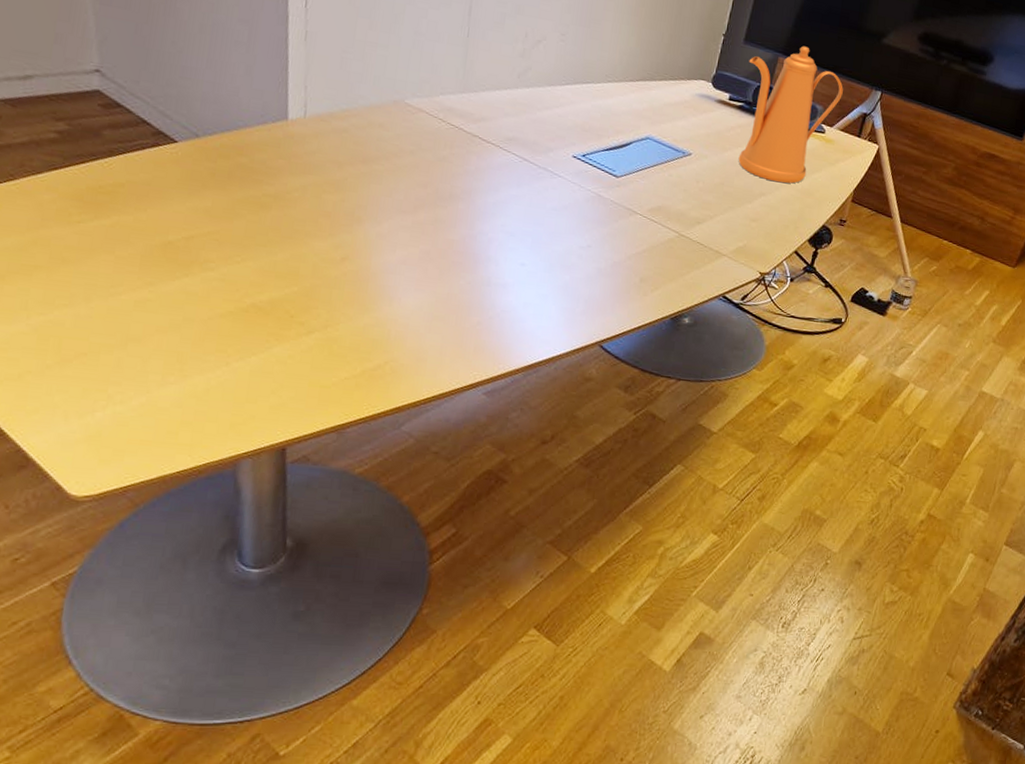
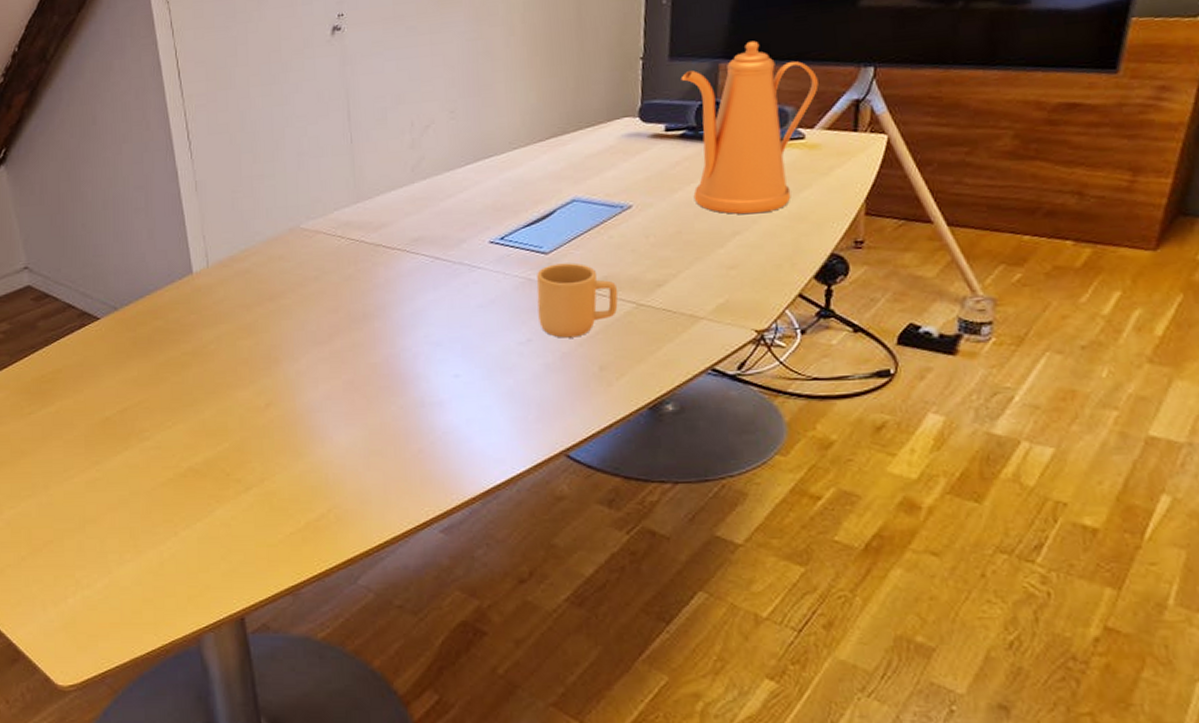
mug: none [600,187,667,252] -> present [536,262,618,338]

